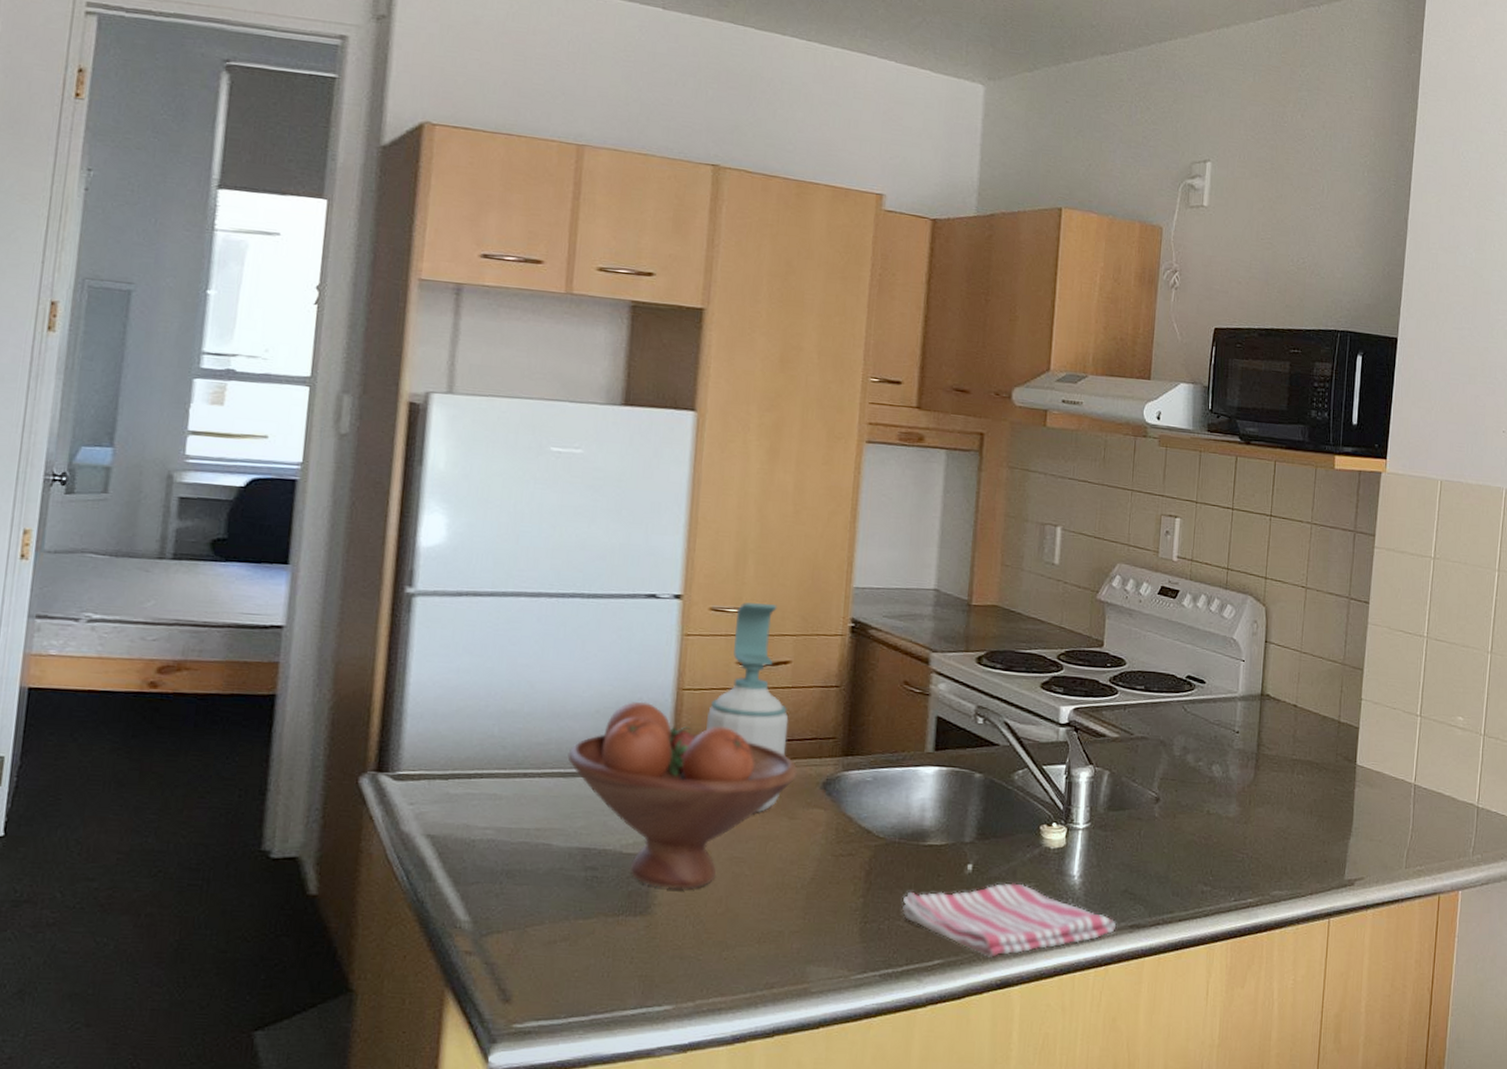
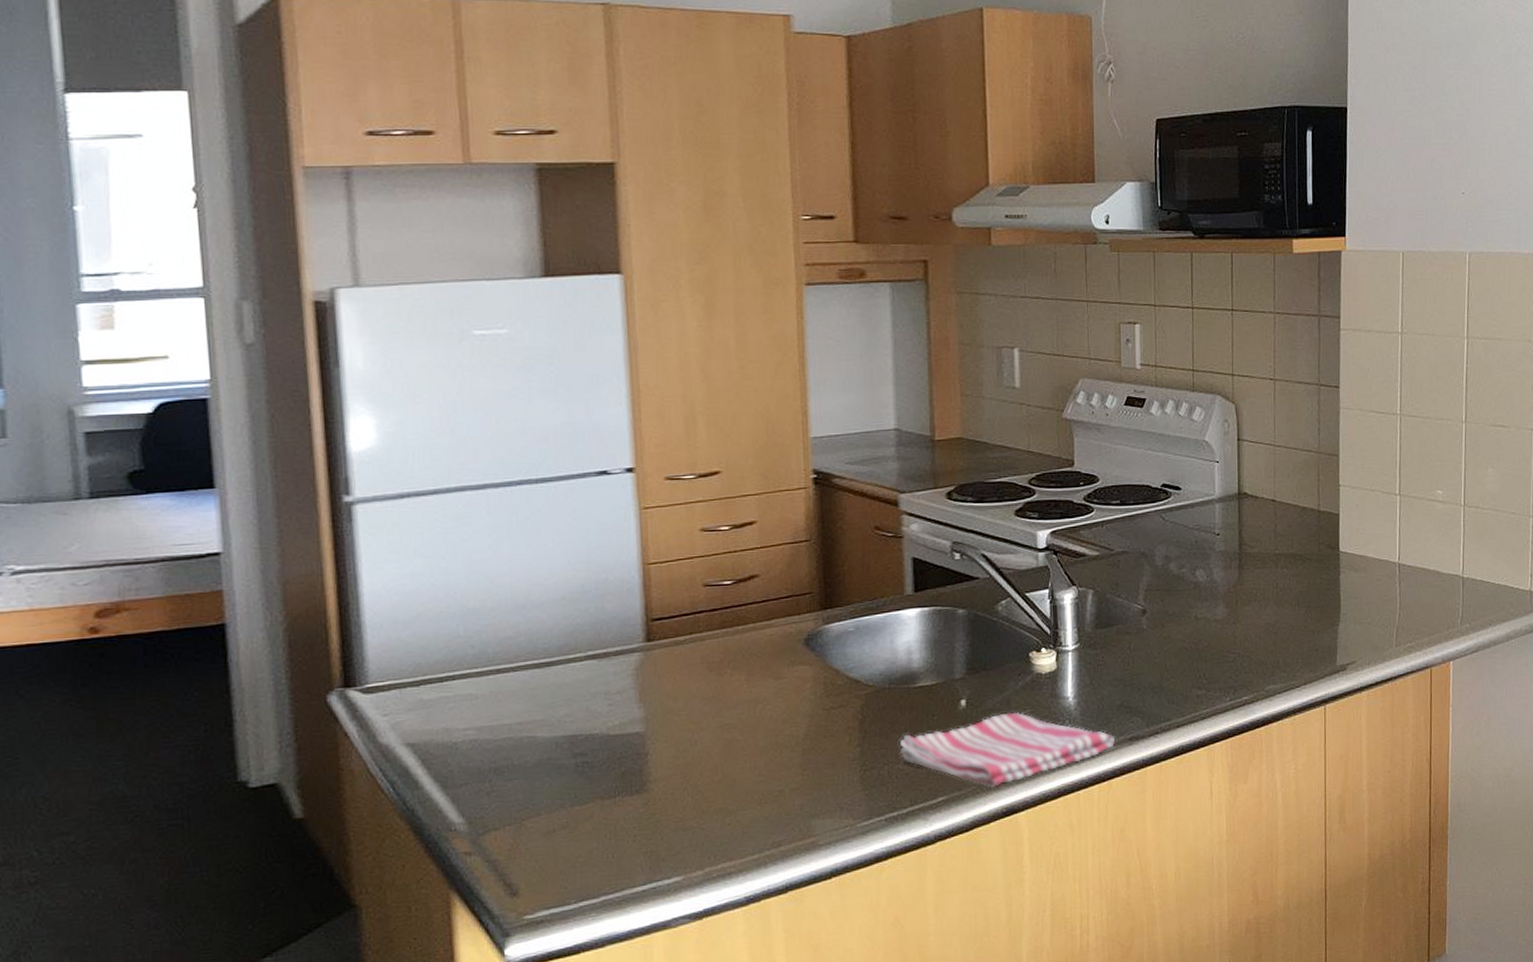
fruit bowl: present [567,701,799,889] -> none [539,581,779,765]
soap bottle: present [706,602,789,812] -> none [678,466,763,677]

